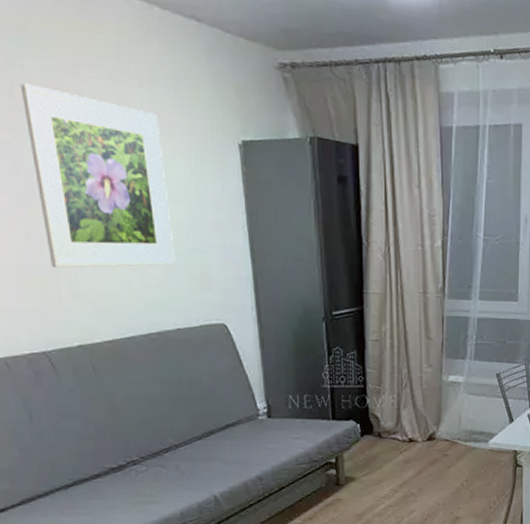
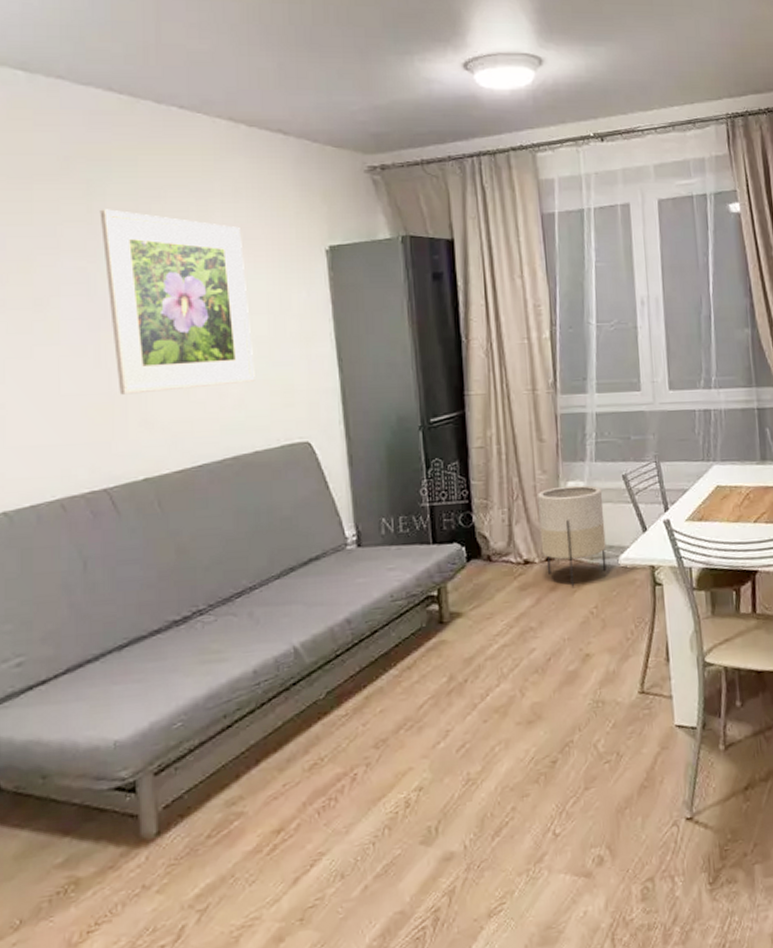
planter: none [423,379,478,463] -> present [538,485,607,587]

